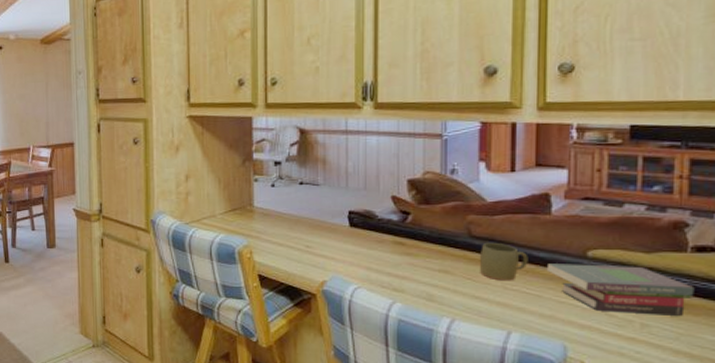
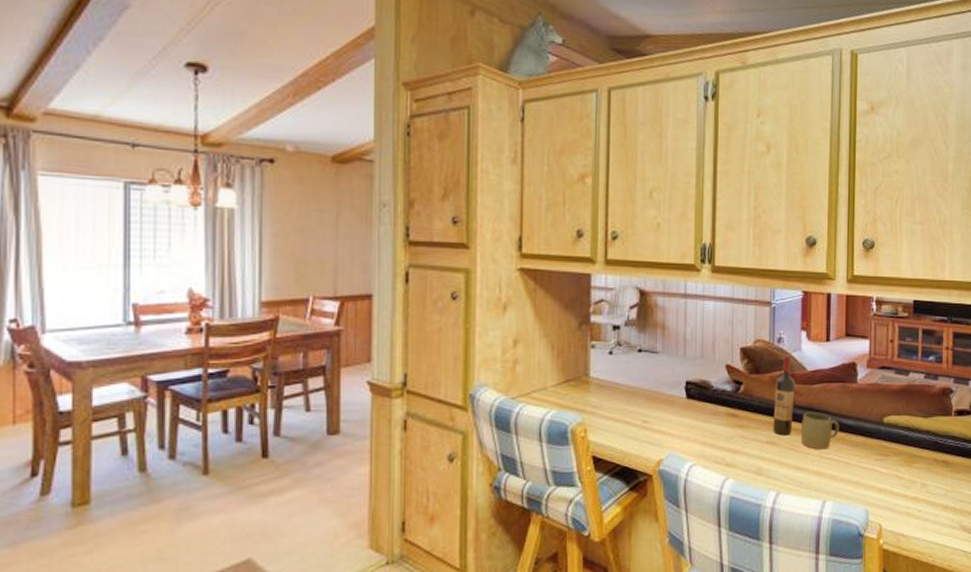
wine bottle: none [446,185,473,265] -> present [773,354,796,436]
books: present [546,263,695,316] -> none [853,430,957,475]

